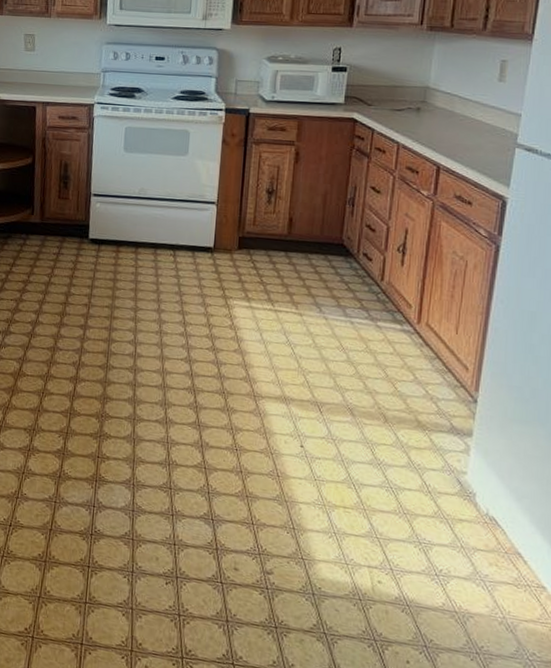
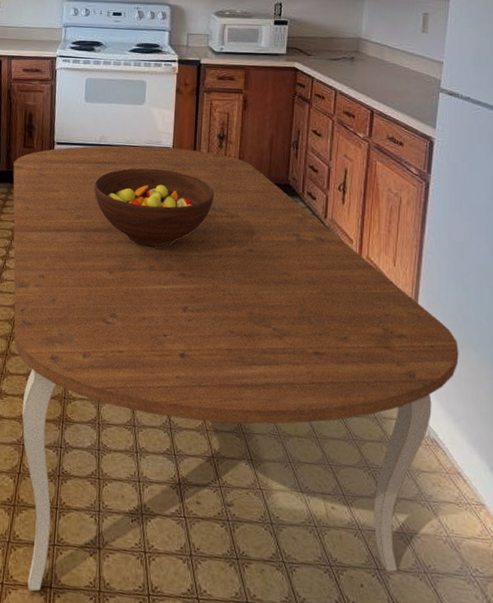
dining table: none [46,198,525,651] -> present [13,145,459,592]
fruit bowl: none [131,222,261,307] -> present [93,168,214,248]

